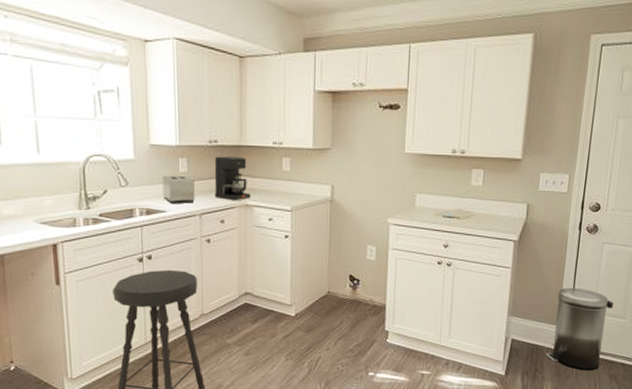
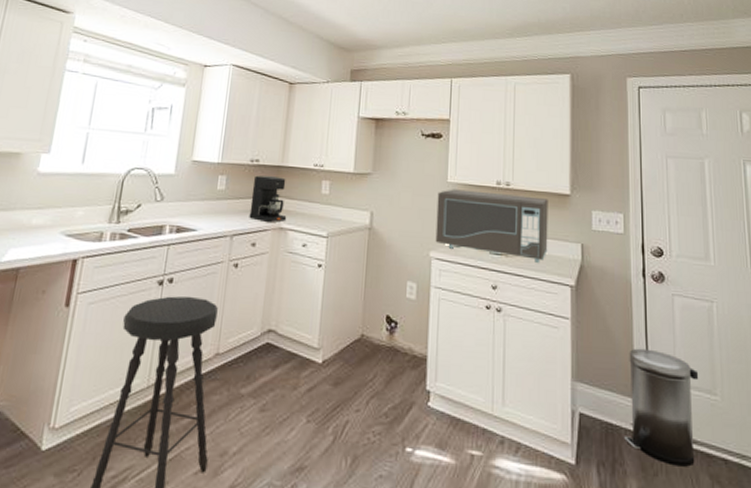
toaster: present [161,175,195,204] -> none [196,192,231,223]
microwave: none [393,159,500,224] -> present [435,189,548,264]

